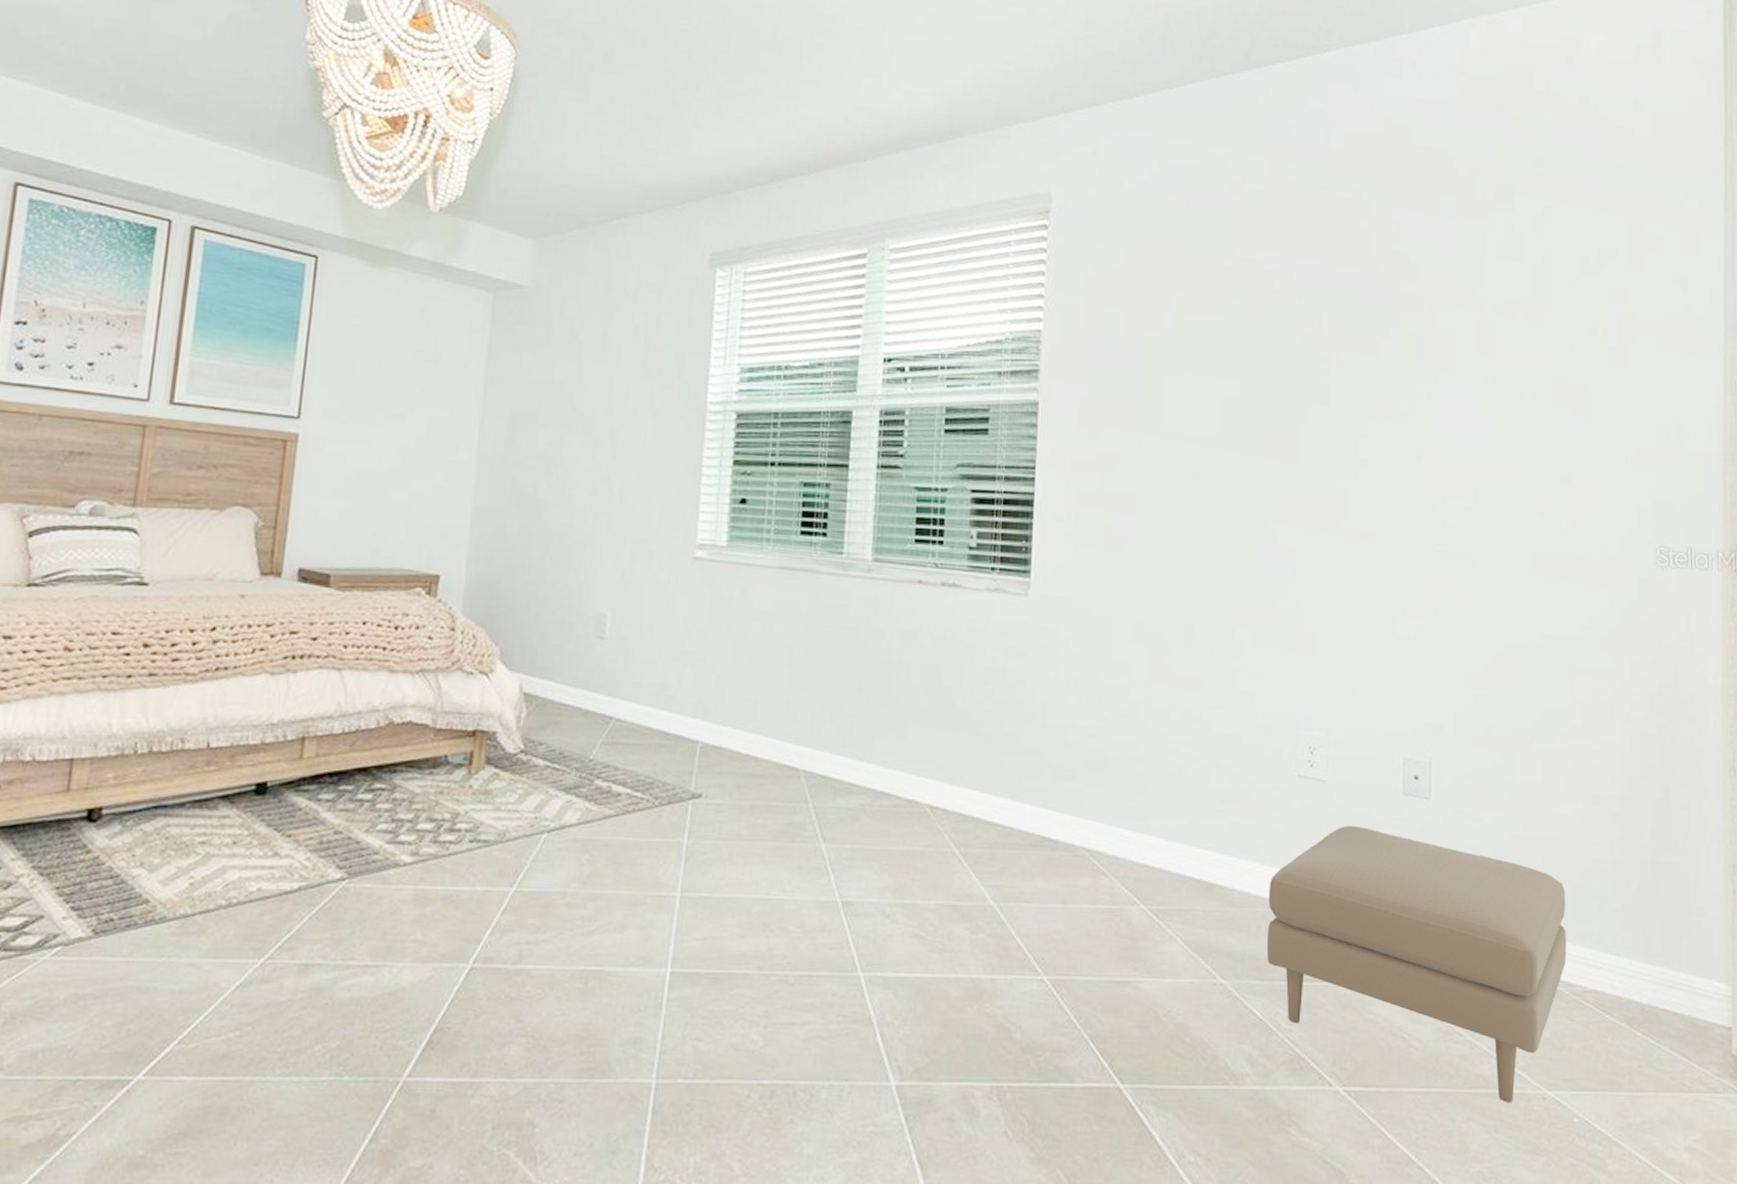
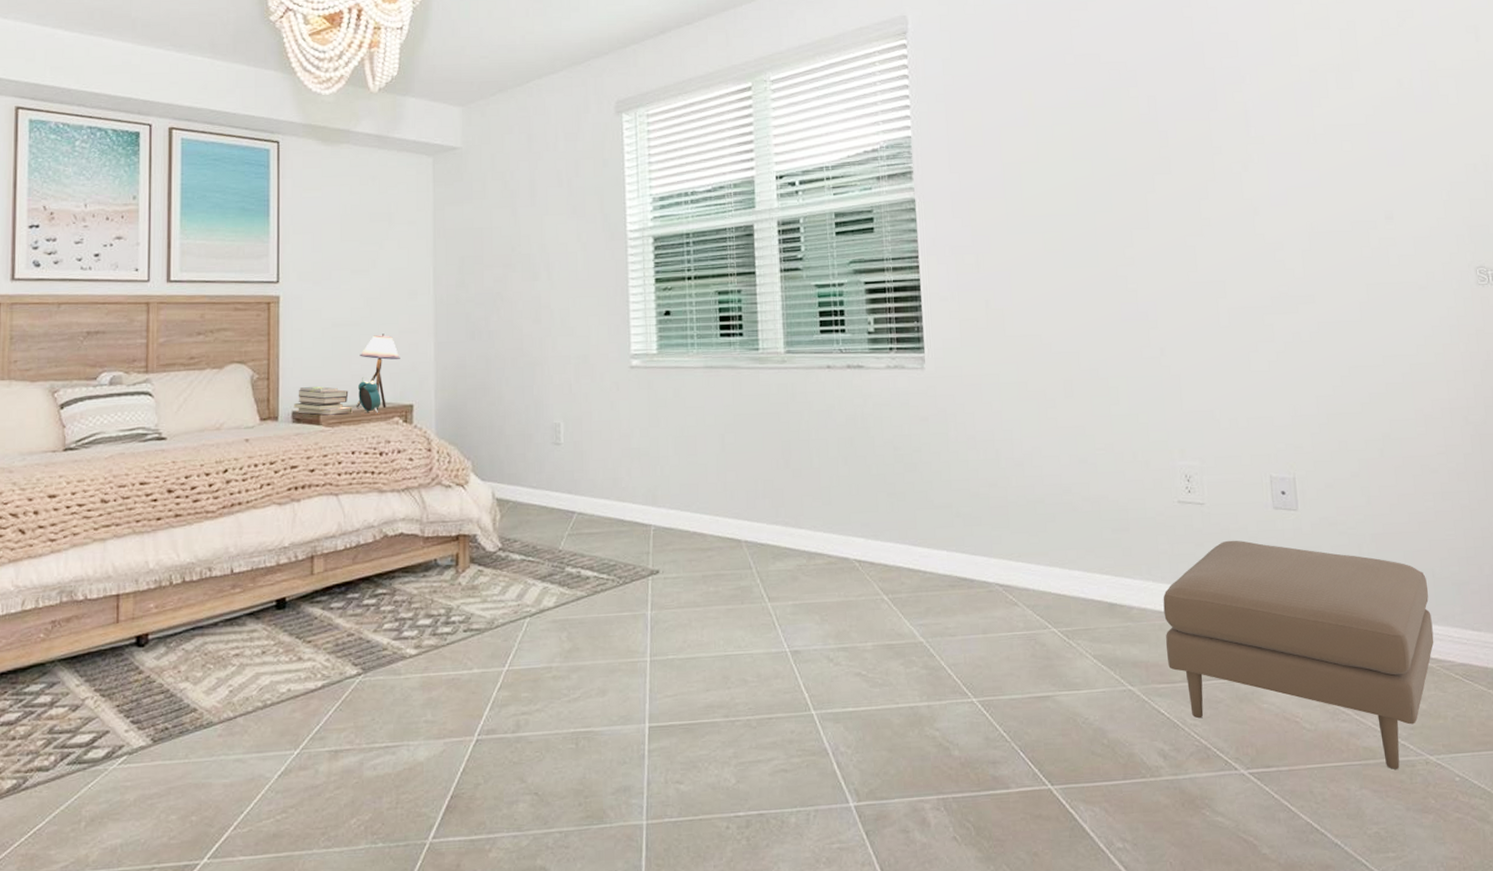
books: none [301,542,369,578] -> present [294,386,352,415]
table lamp: none [373,490,431,578] -> present [356,333,400,411]
alarm clock: none [377,536,404,582] -> present [357,376,381,414]

